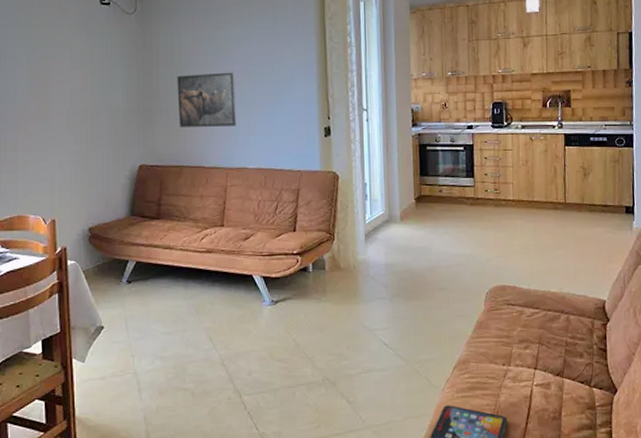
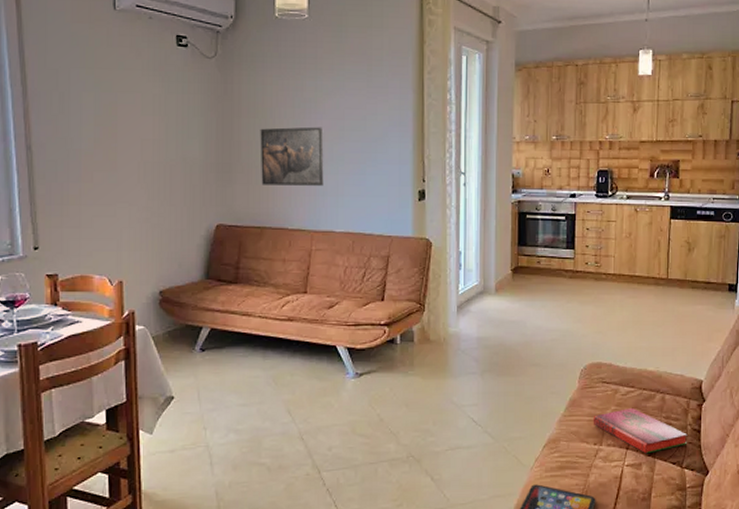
hardback book: none [500,328,595,374] -> present [593,407,688,454]

